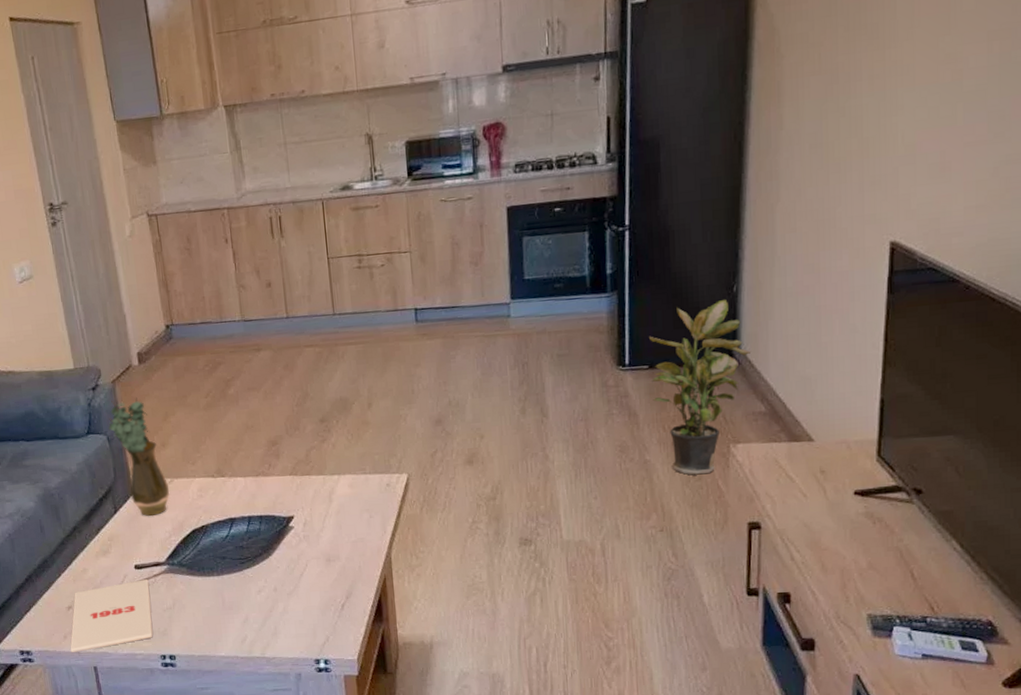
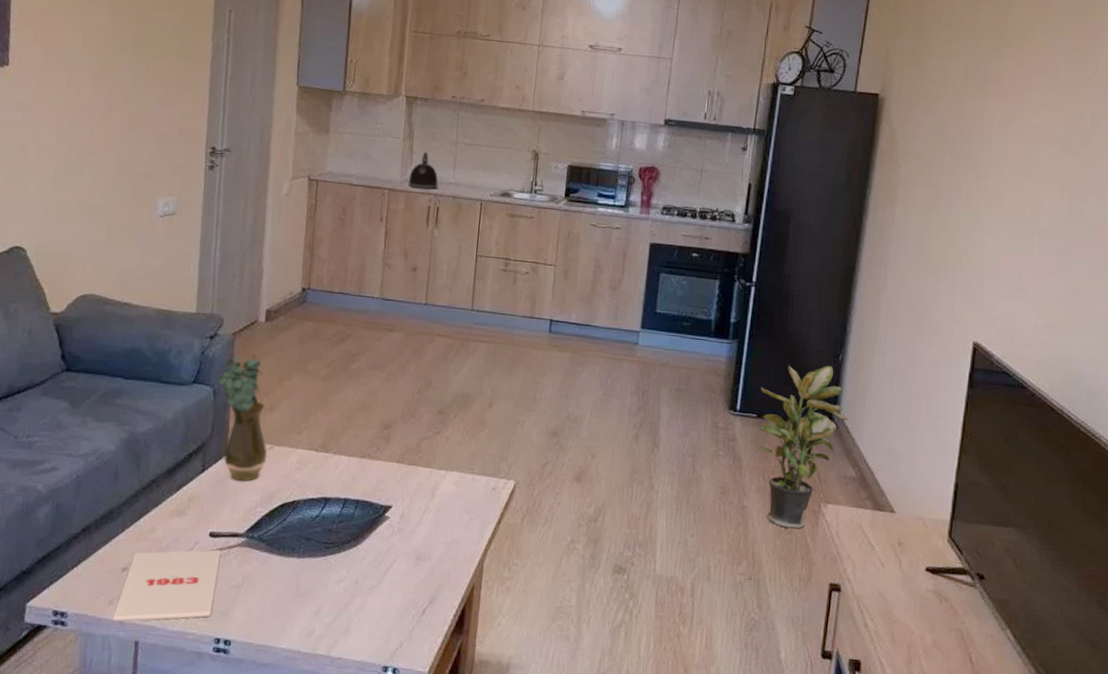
kettle: none [244,160,276,203] -> present [408,151,438,191]

